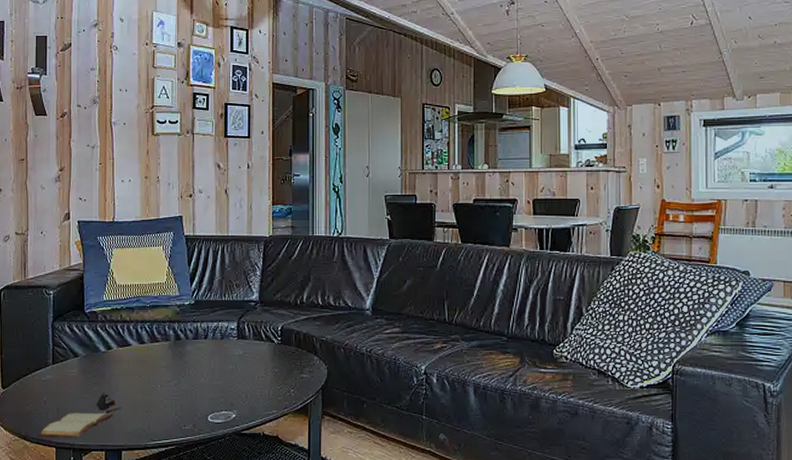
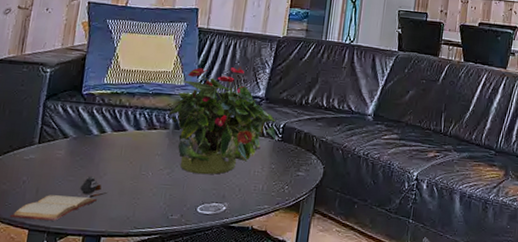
potted plant: none [167,272,276,384] -> present [168,67,277,175]

